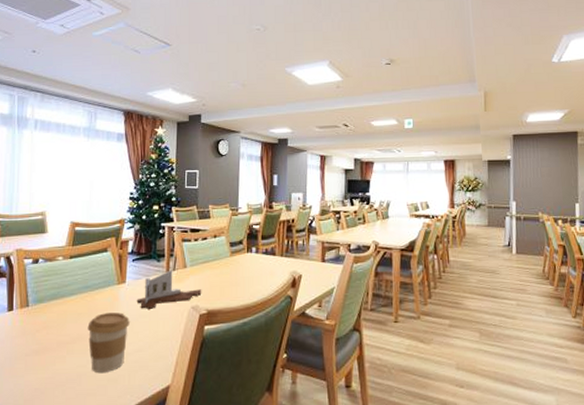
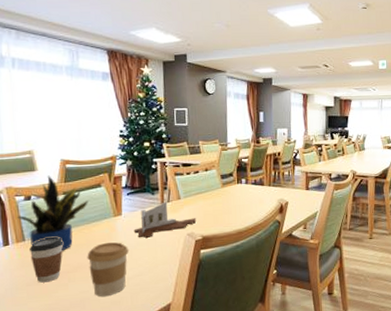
potted plant: none [23,238,93,320] -> present [17,175,88,251]
coffee cup: none [32,303,65,353] -> present [30,236,63,283]

